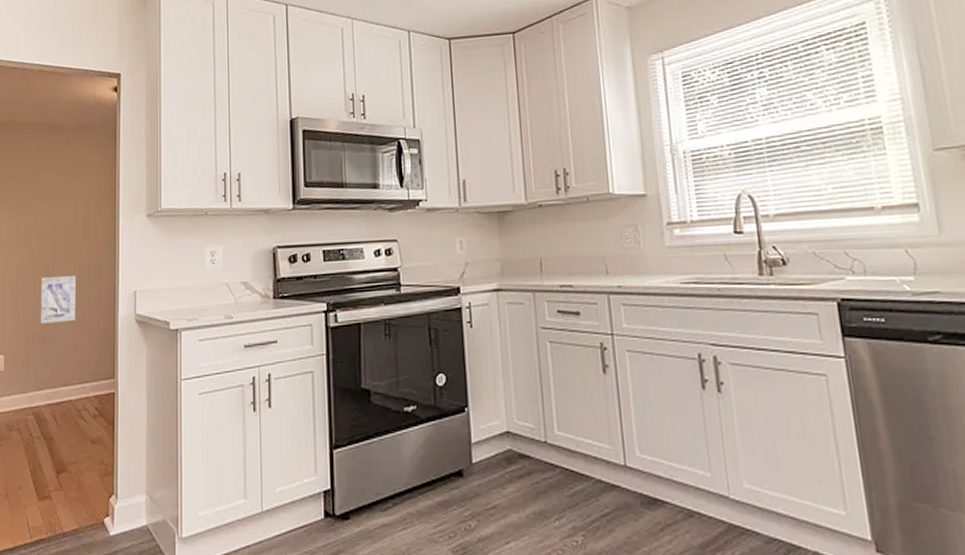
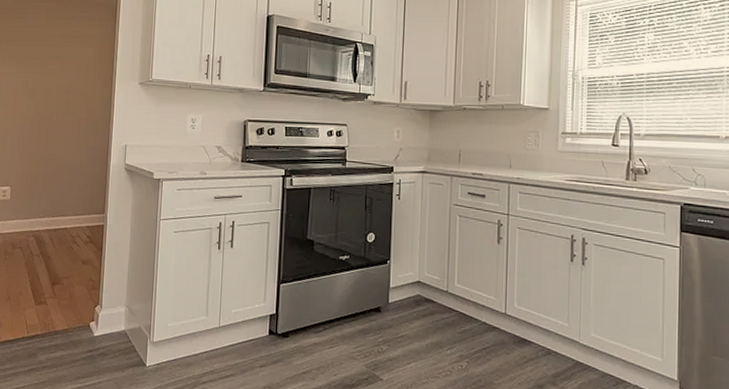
wall art: present [40,275,76,324] -> none [42,125,75,165]

